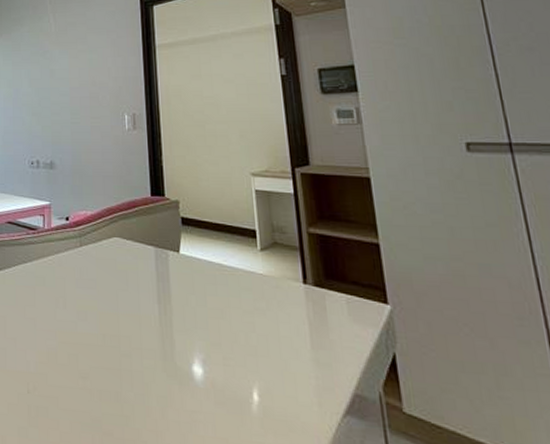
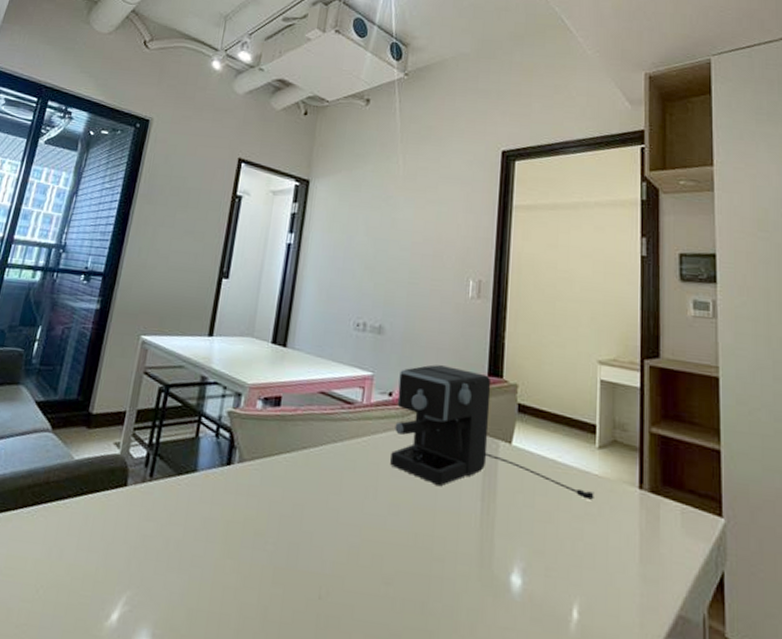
coffee maker: none [73,190,262,296] -> present [390,365,594,500]

